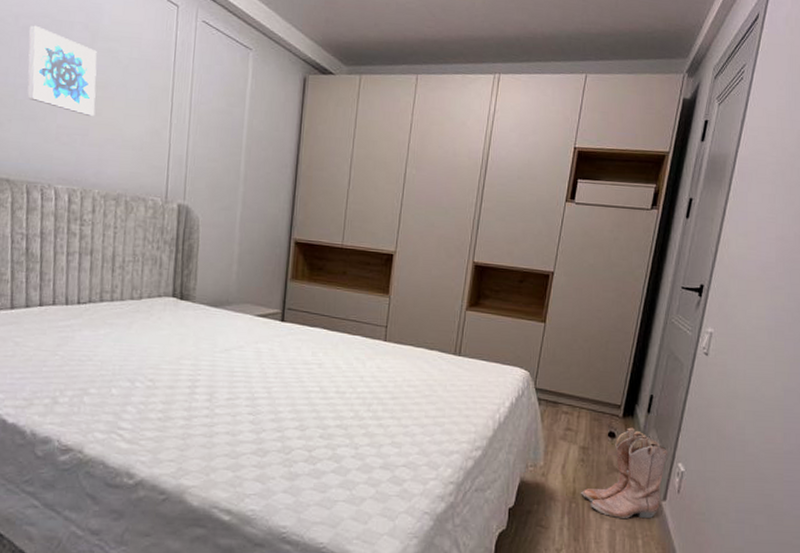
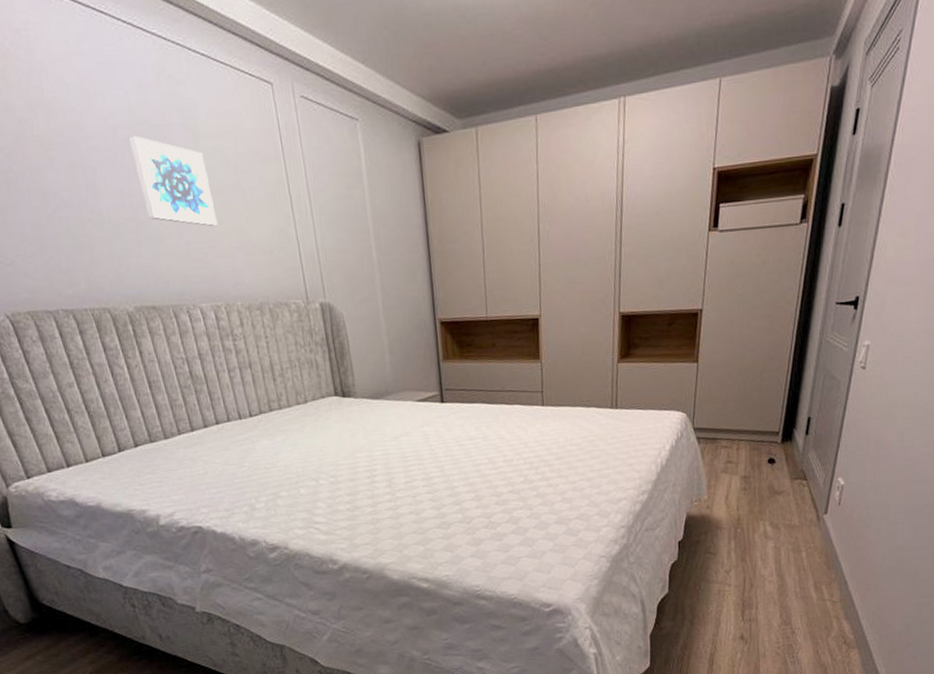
boots: present [581,427,668,519] -> none [745,451,828,536]

